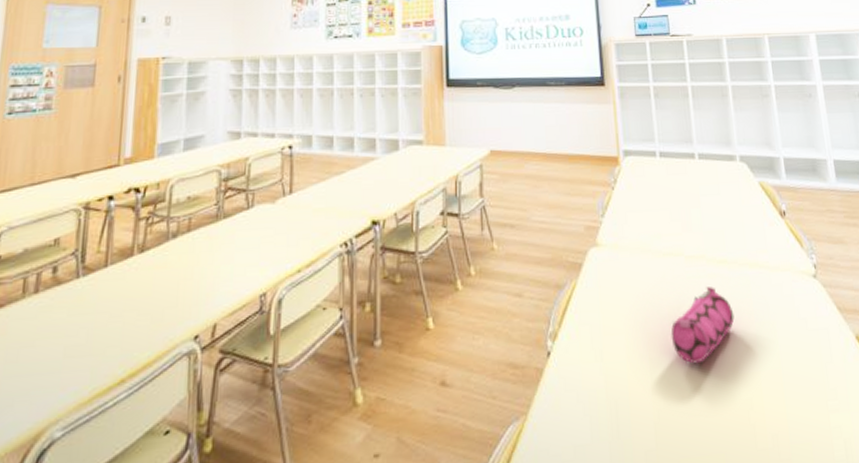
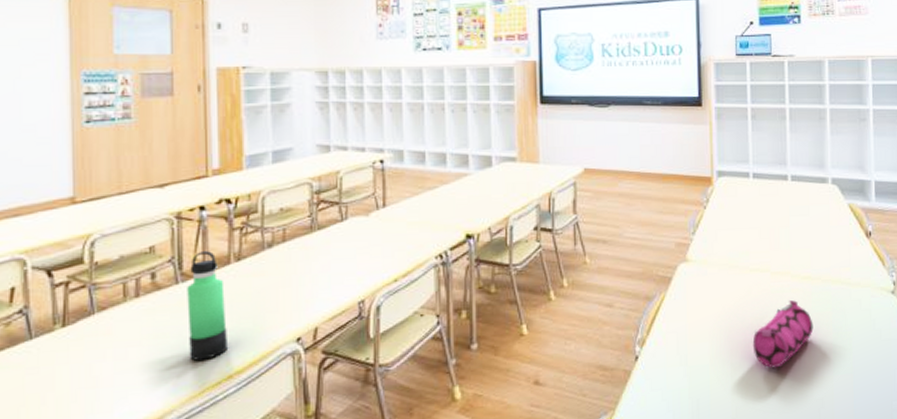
thermos bottle: none [82,243,125,363] -> present [187,251,227,361]

